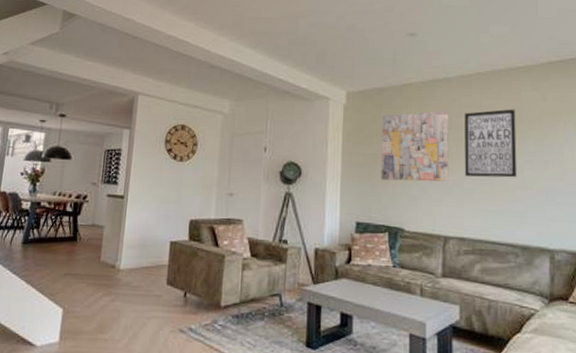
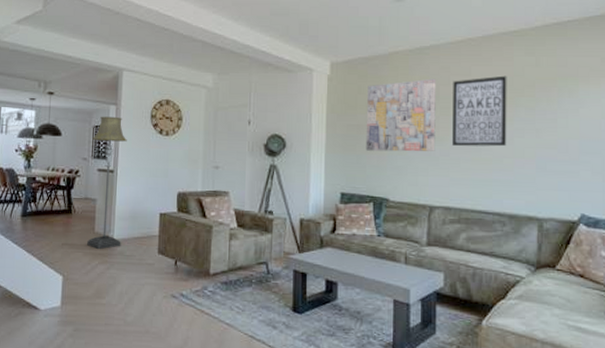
floor lamp: none [91,140,140,279] -> present [87,116,127,249]

